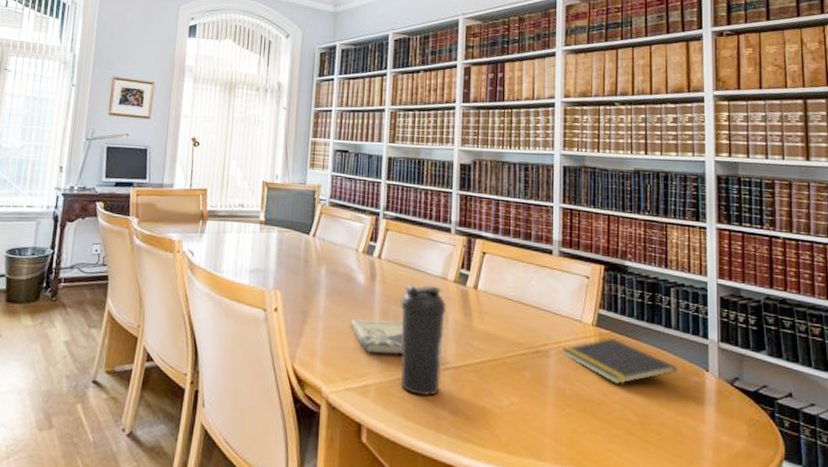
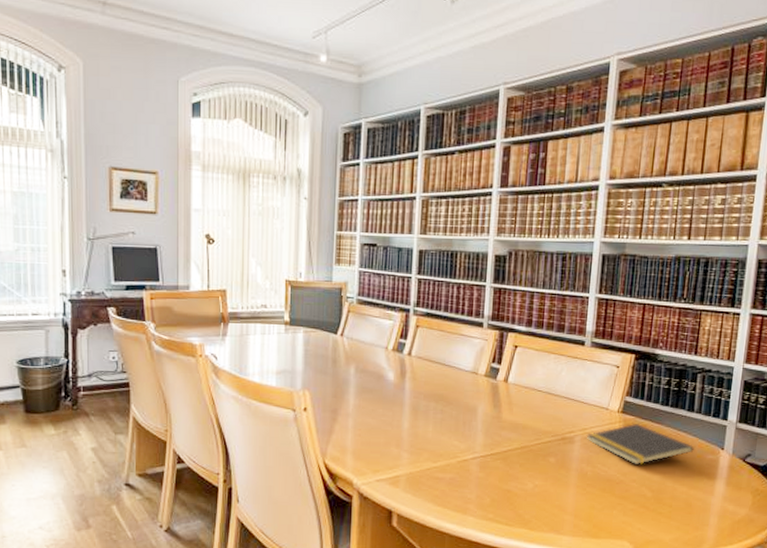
book: present [350,319,404,355] -> none [380,415,434,447]
water bottle: present [401,284,446,396] -> none [430,380,476,483]

